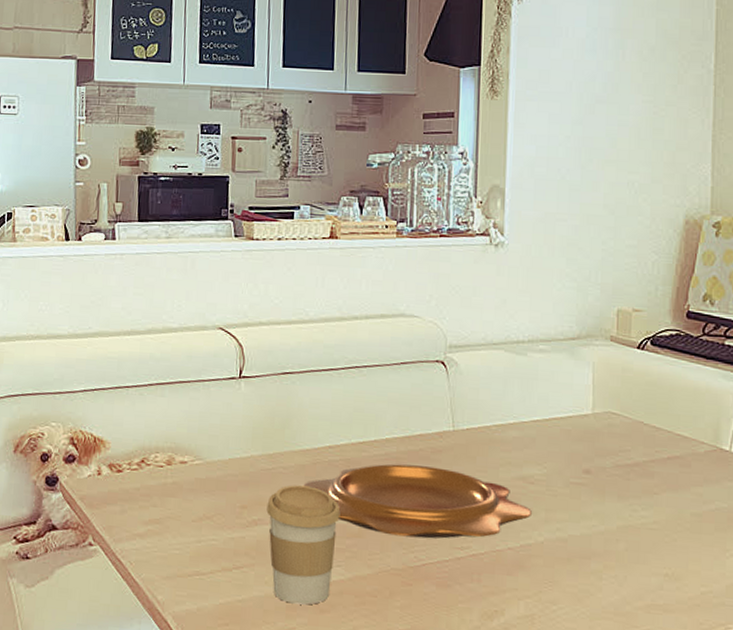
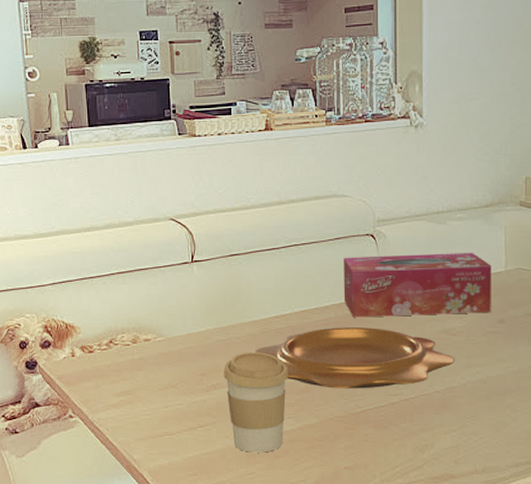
tissue box: none [407,384,577,461] -> present [343,252,492,318]

